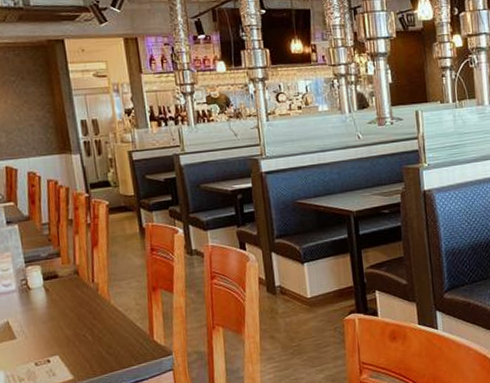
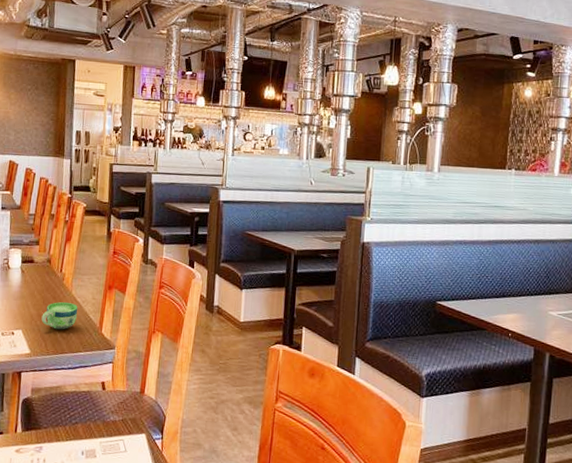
cup: none [79,313,122,347] -> present [41,301,78,330]

